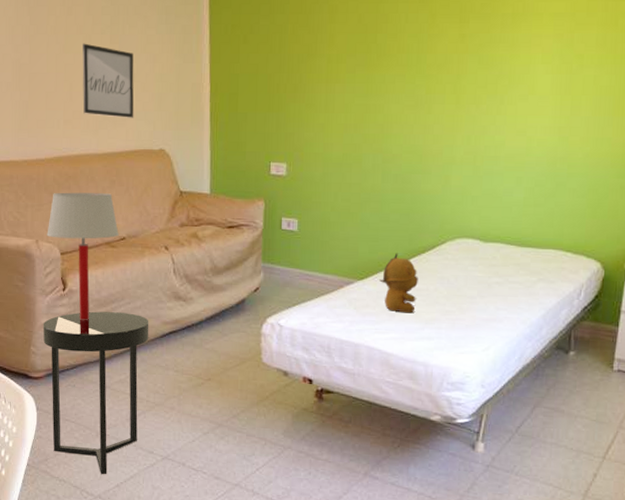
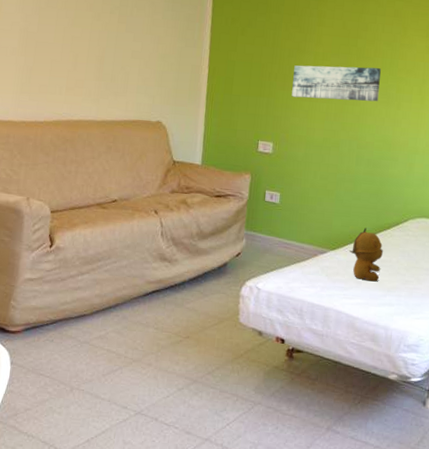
side table: present [43,311,149,475] -> none [24,268,134,430]
table lamp: present [47,192,119,321] -> none [38,154,111,278]
wall art: present [82,43,134,118] -> none [86,19,139,91]
wall art: none [304,65,406,110] -> present [291,65,381,102]

